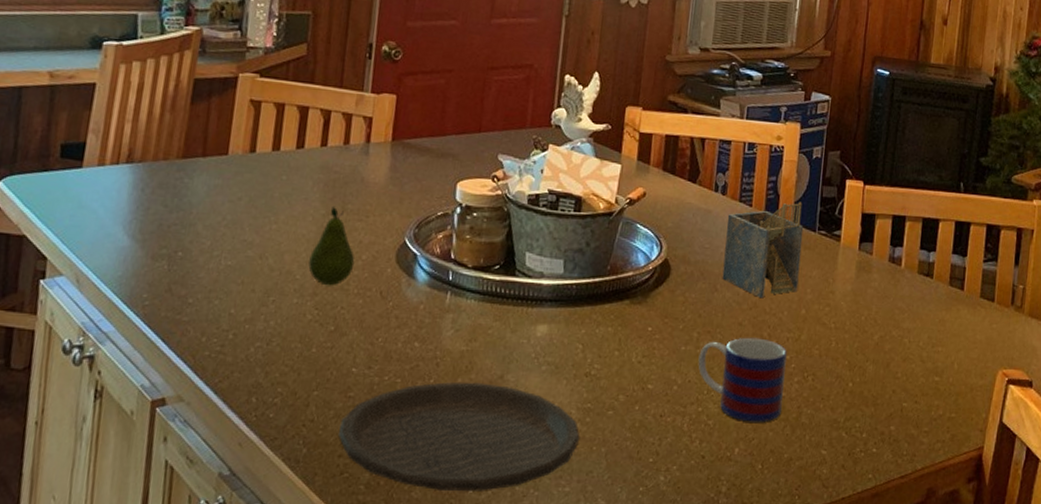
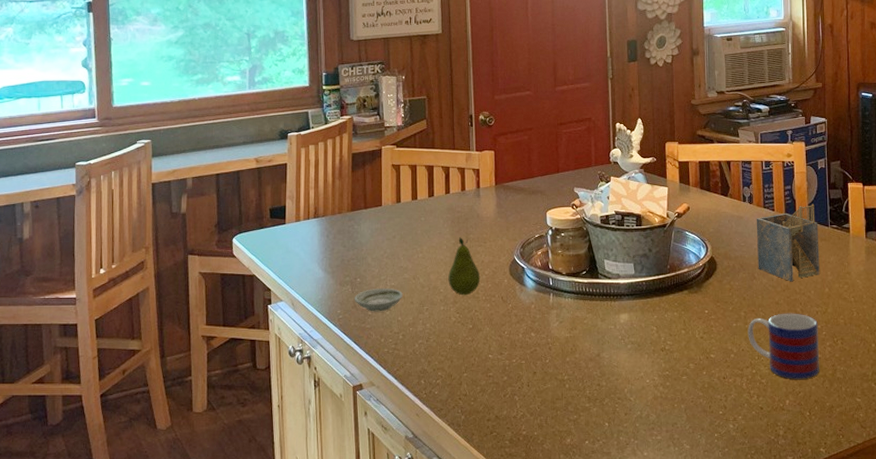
saucer: none [169,267,242,300] -> present [354,288,403,312]
plate: present [339,382,580,491] -> none [486,360,664,442]

